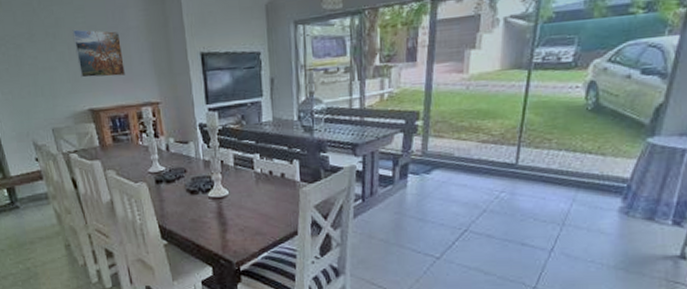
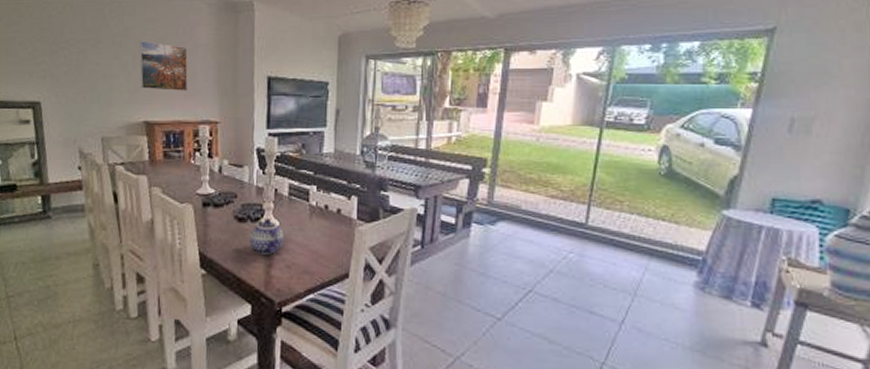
teapot: none [202,188,235,222] -> present [249,217,285,255]

